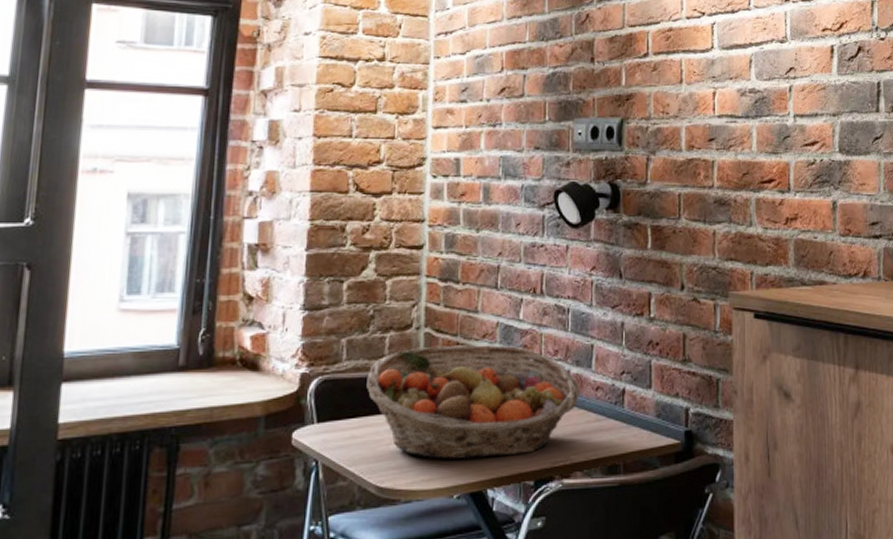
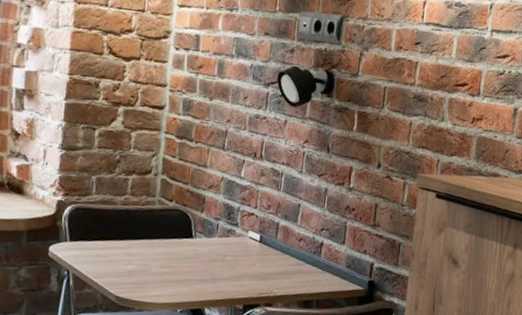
fruit basket: present [367,345,579,460] -> none [111,190,286,285]

